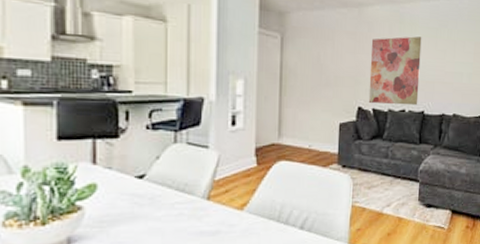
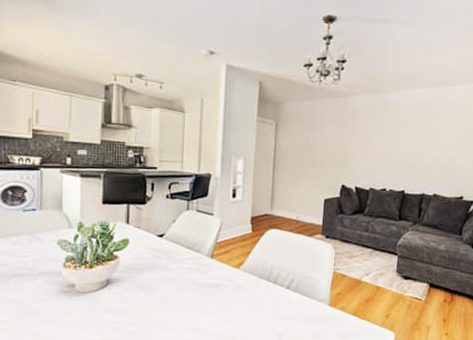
wall art: present [368,36,422,106] -> none [351,122,404,185]

